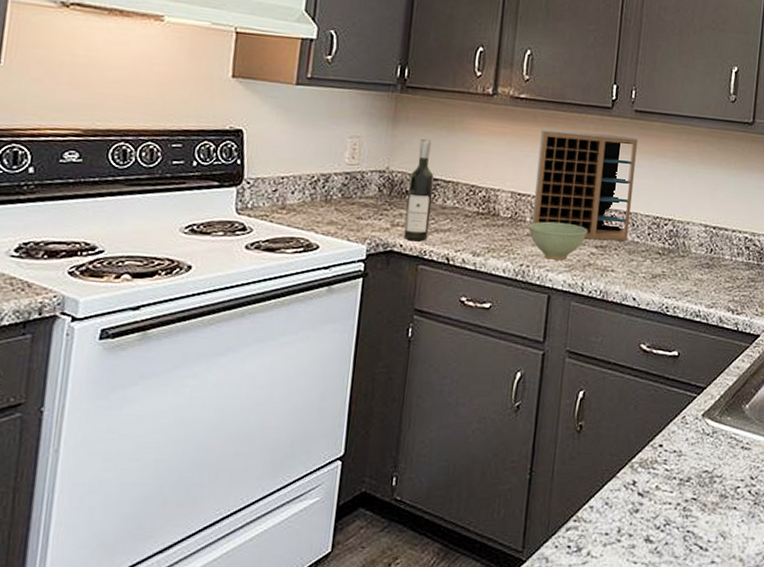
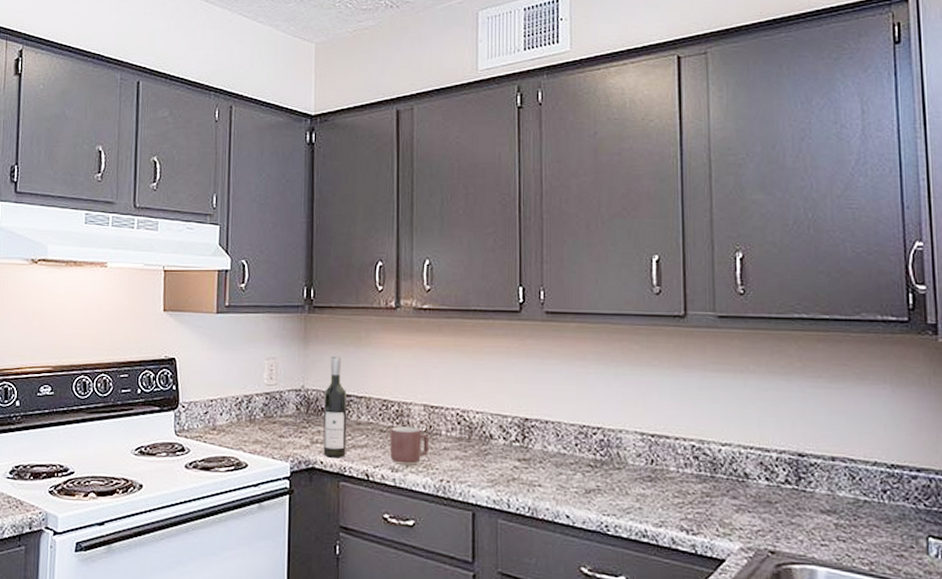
mug: none [473,211,513,250] -> present [389,426,429,465]
bowl: present [529,221,588,260] -> none [445,434,508,475]
wine rack: present [532,128,638,241] -> none [447,338,553,453]

